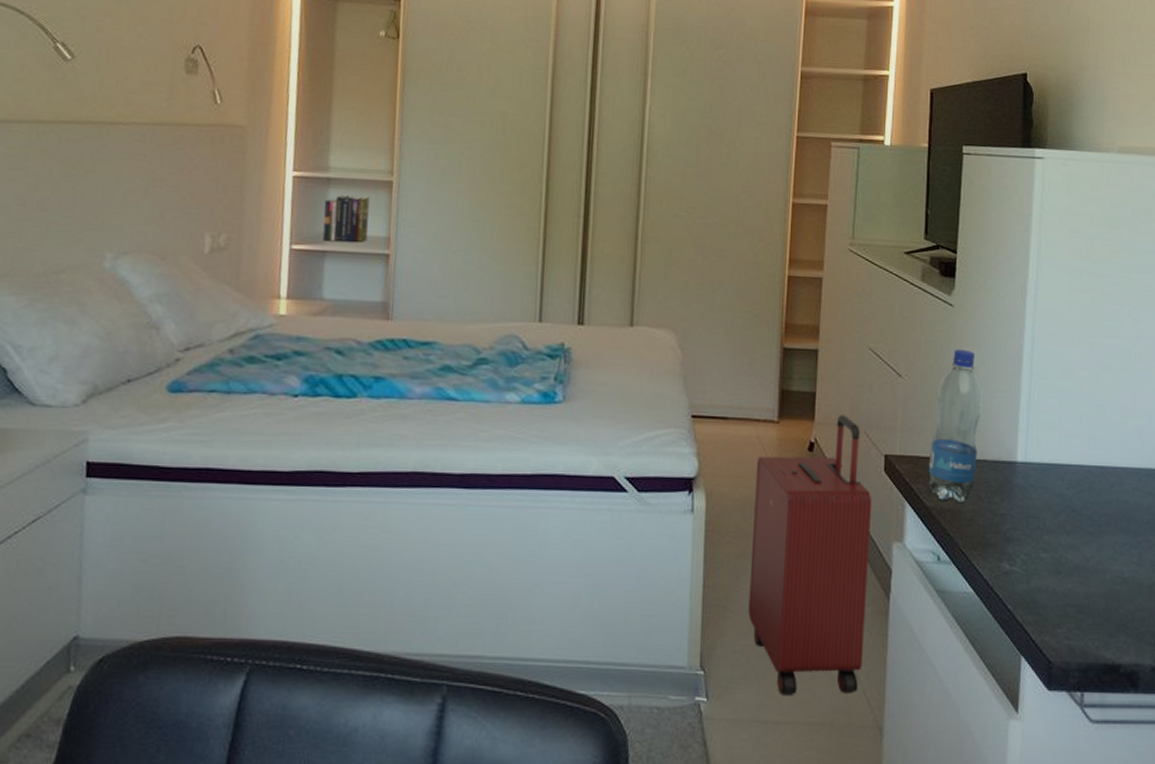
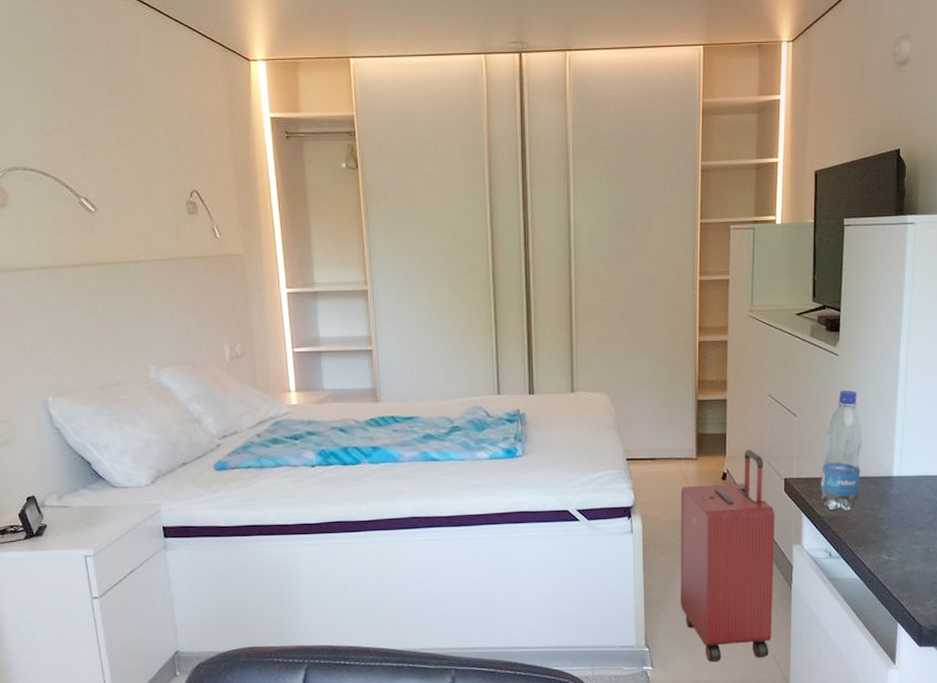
books: present [322,195,370,242] -> none [315,305,353,344]

